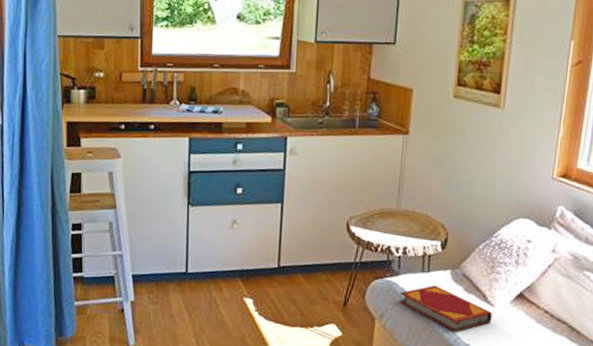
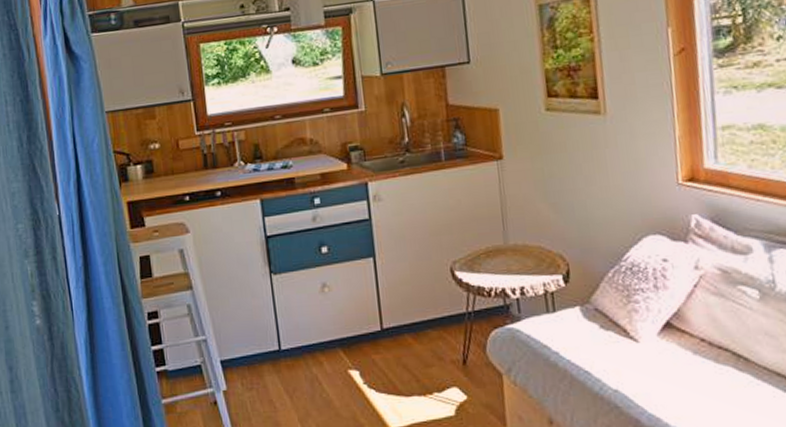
hardback book: present [400,285,492,332] -> none [526,326,640,378]

